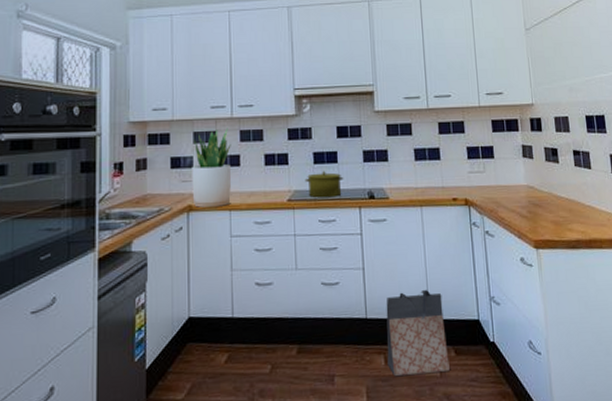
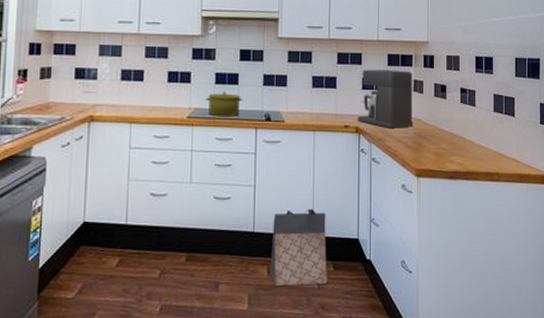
planter: present [192,128,231,208] -> none [94,43,136,119]
coffee maker: none [465,136,526,198] -> present [357,69,413,128]

